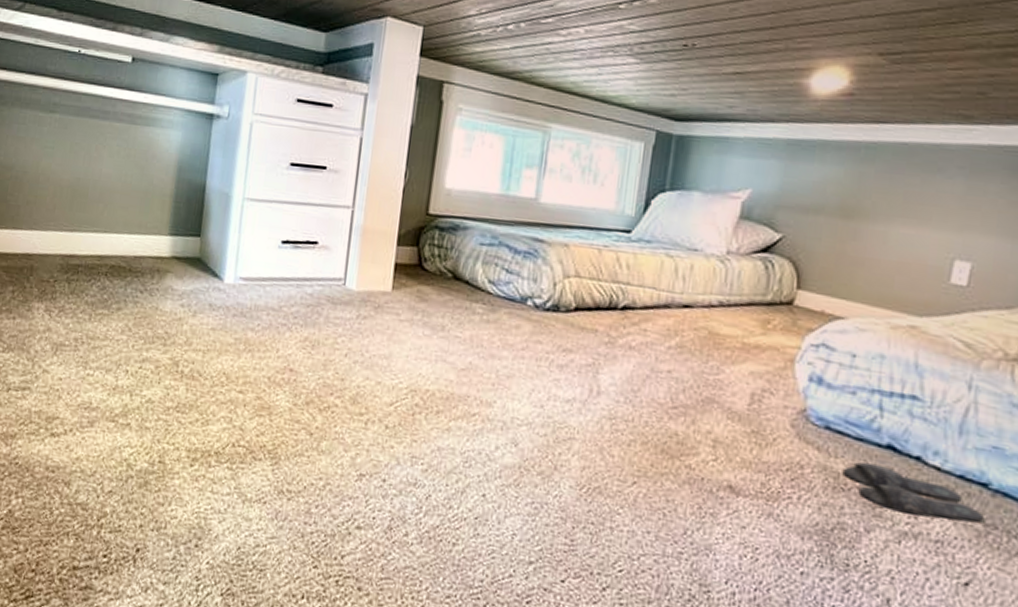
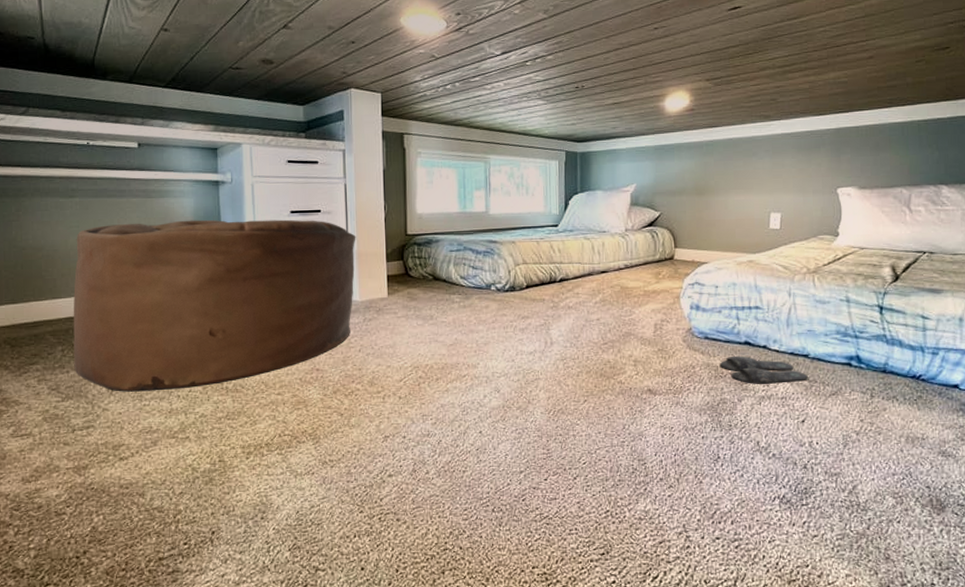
bean bag chair: none [21,150,364,365] -> present [73,219,356,392]

